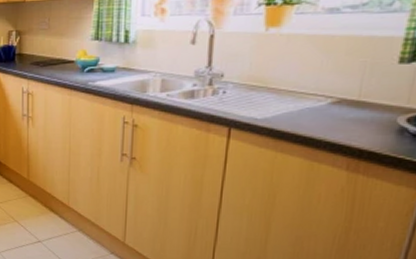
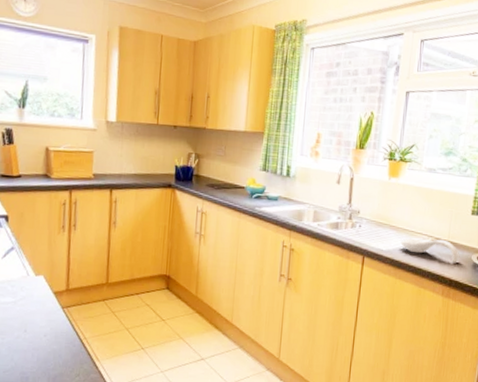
spoon rest: none [282,99,378,129] -> present [399,238,460,263]

